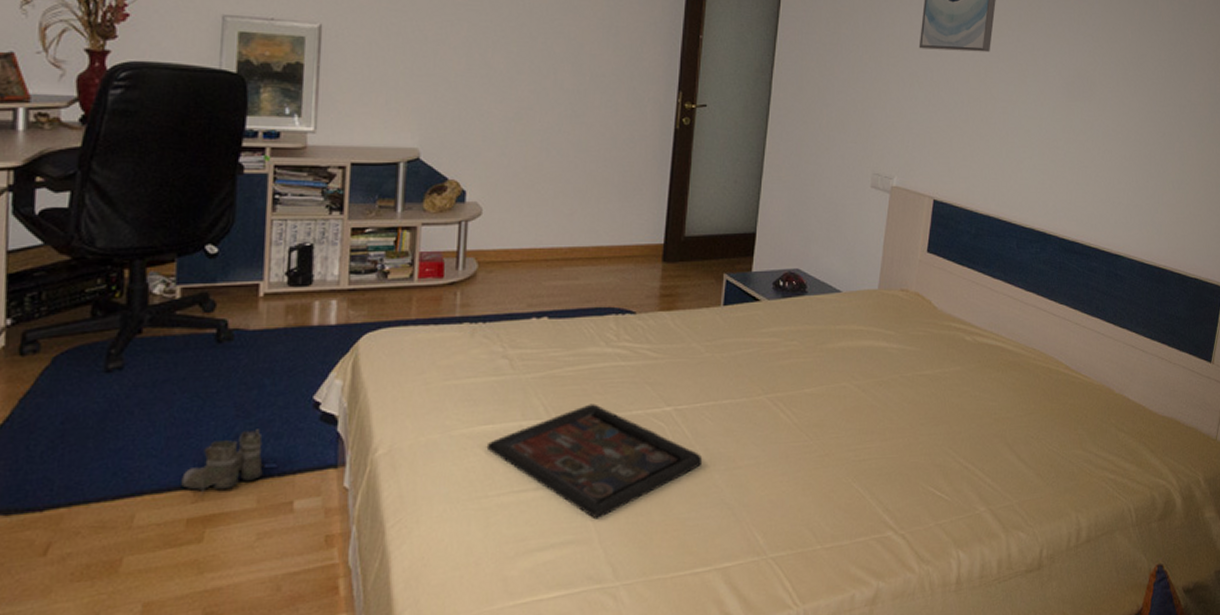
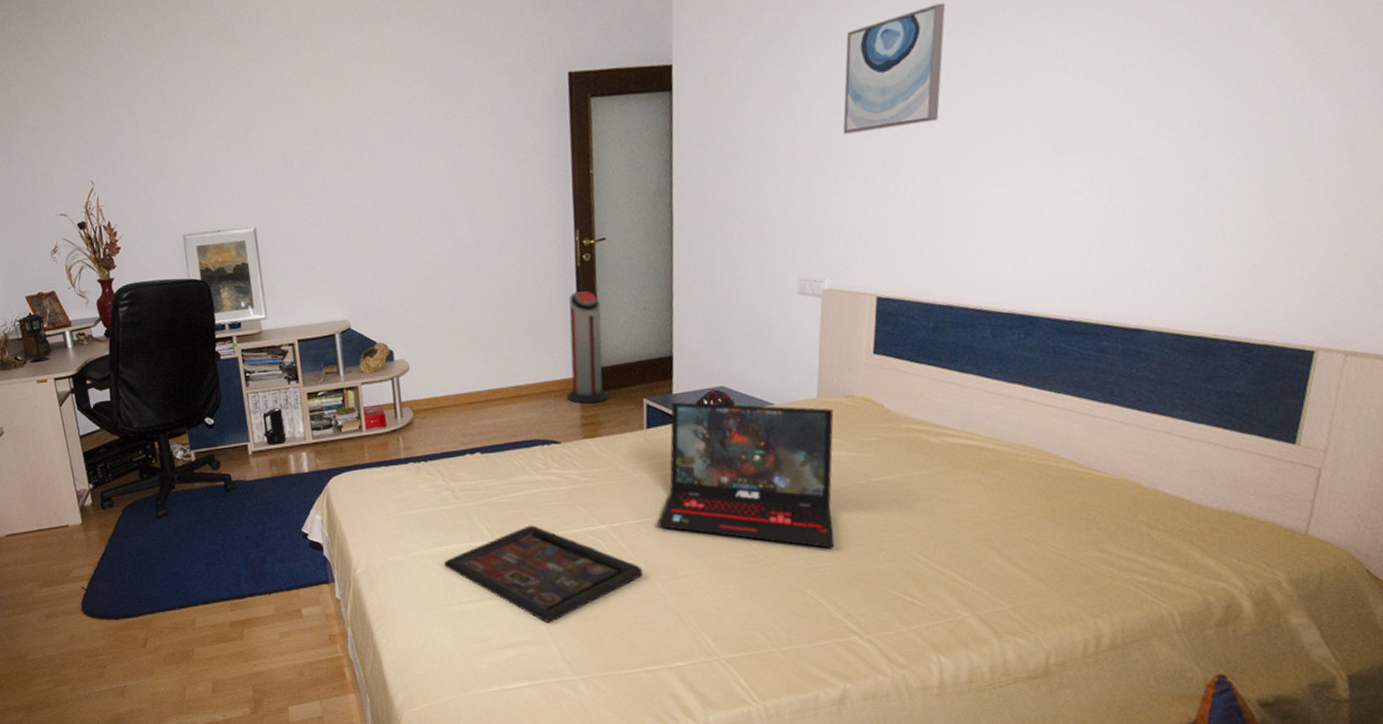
boots: present [181,429,265,495] -> none [221,555,276,605]
air purifier: none [648,155,694,274] -> present [566,291,609,404]
laptop: none [723,280,891,440] -> present [657,402,835,548]

